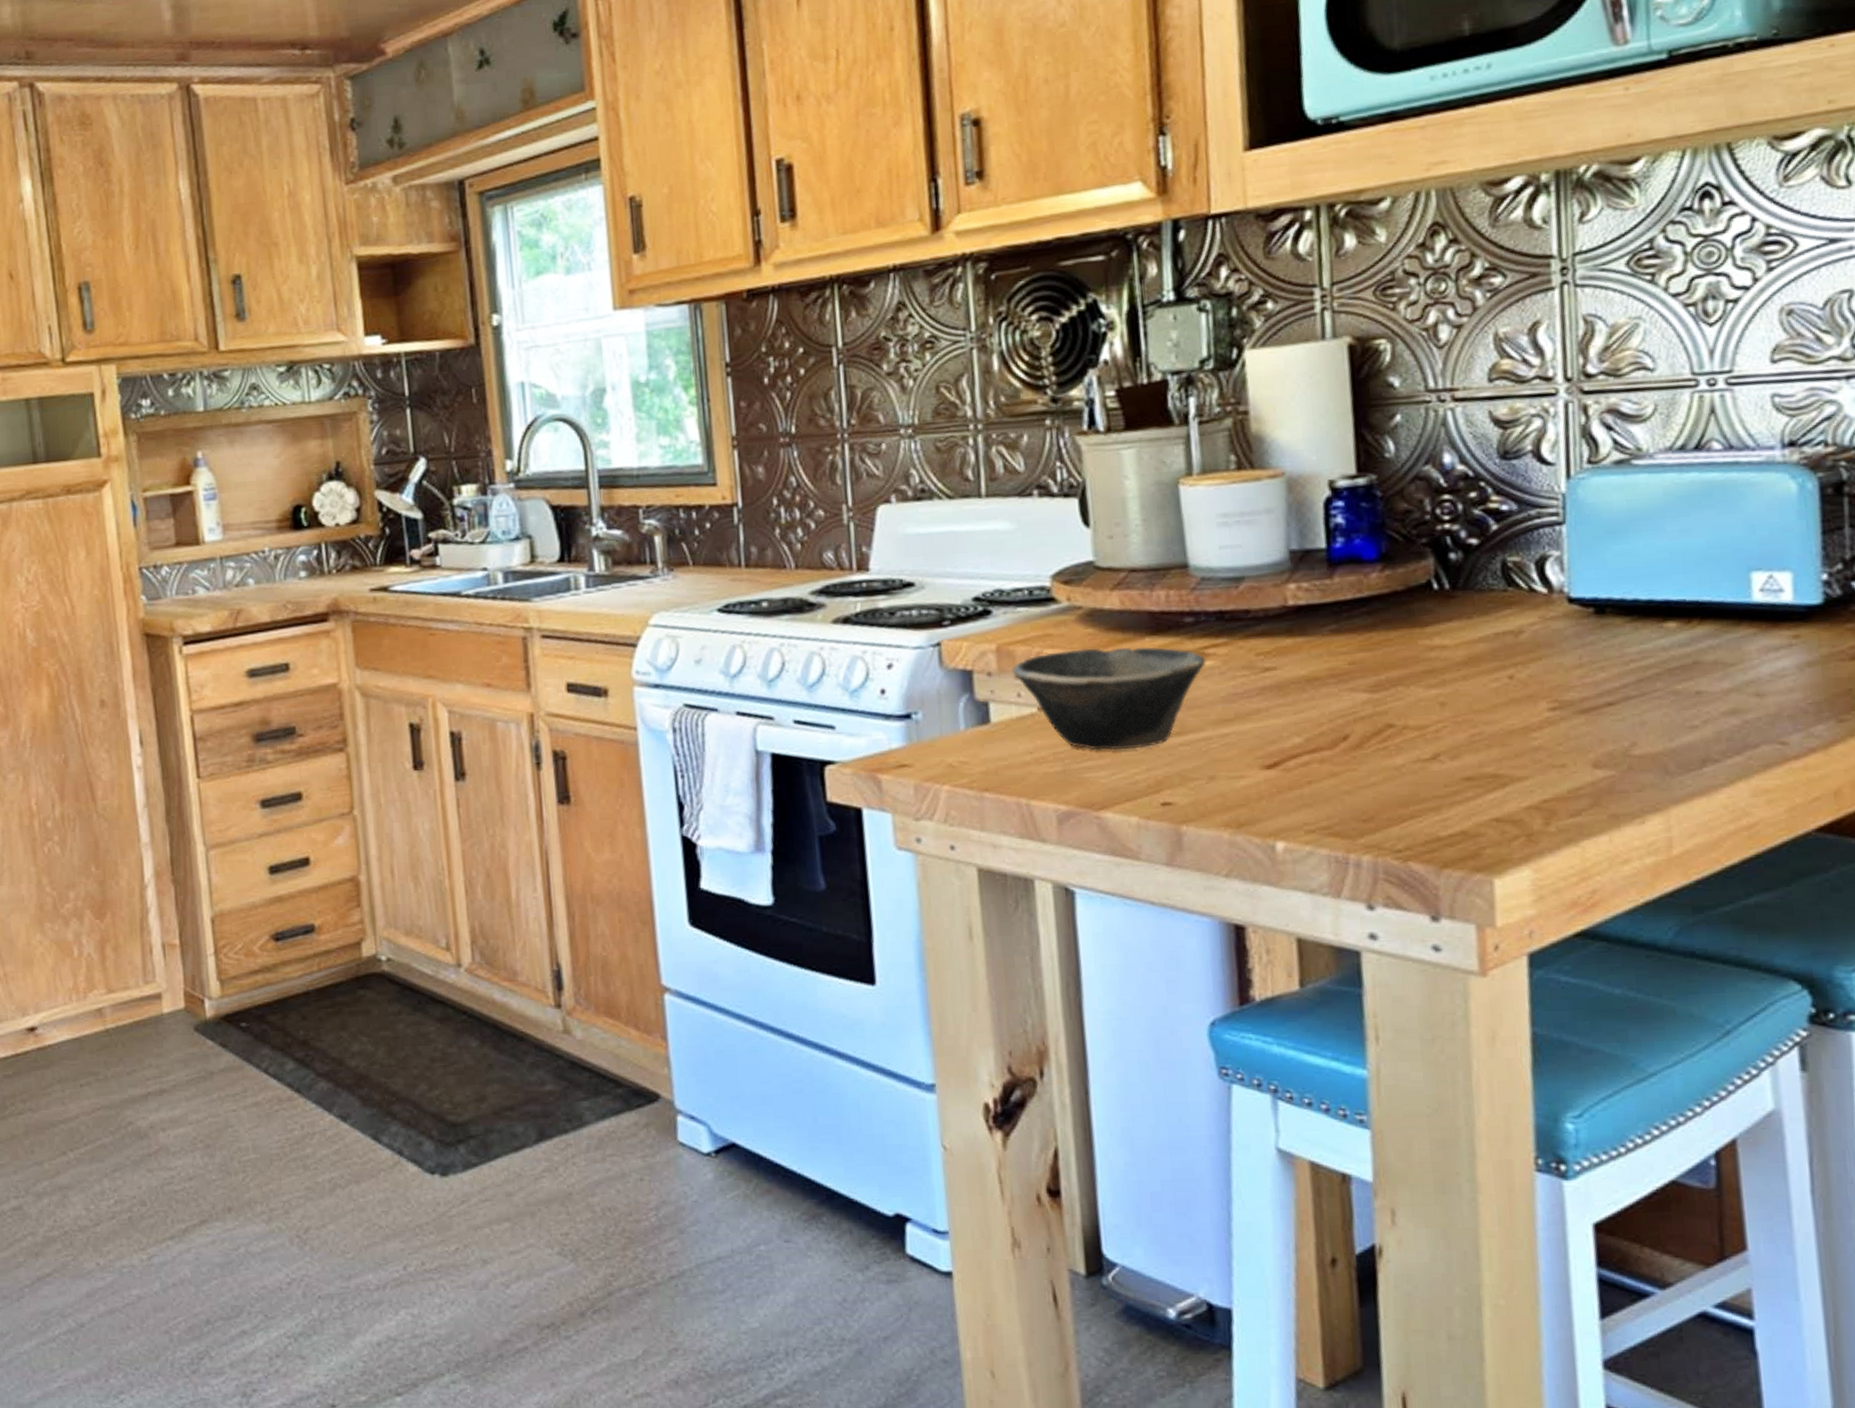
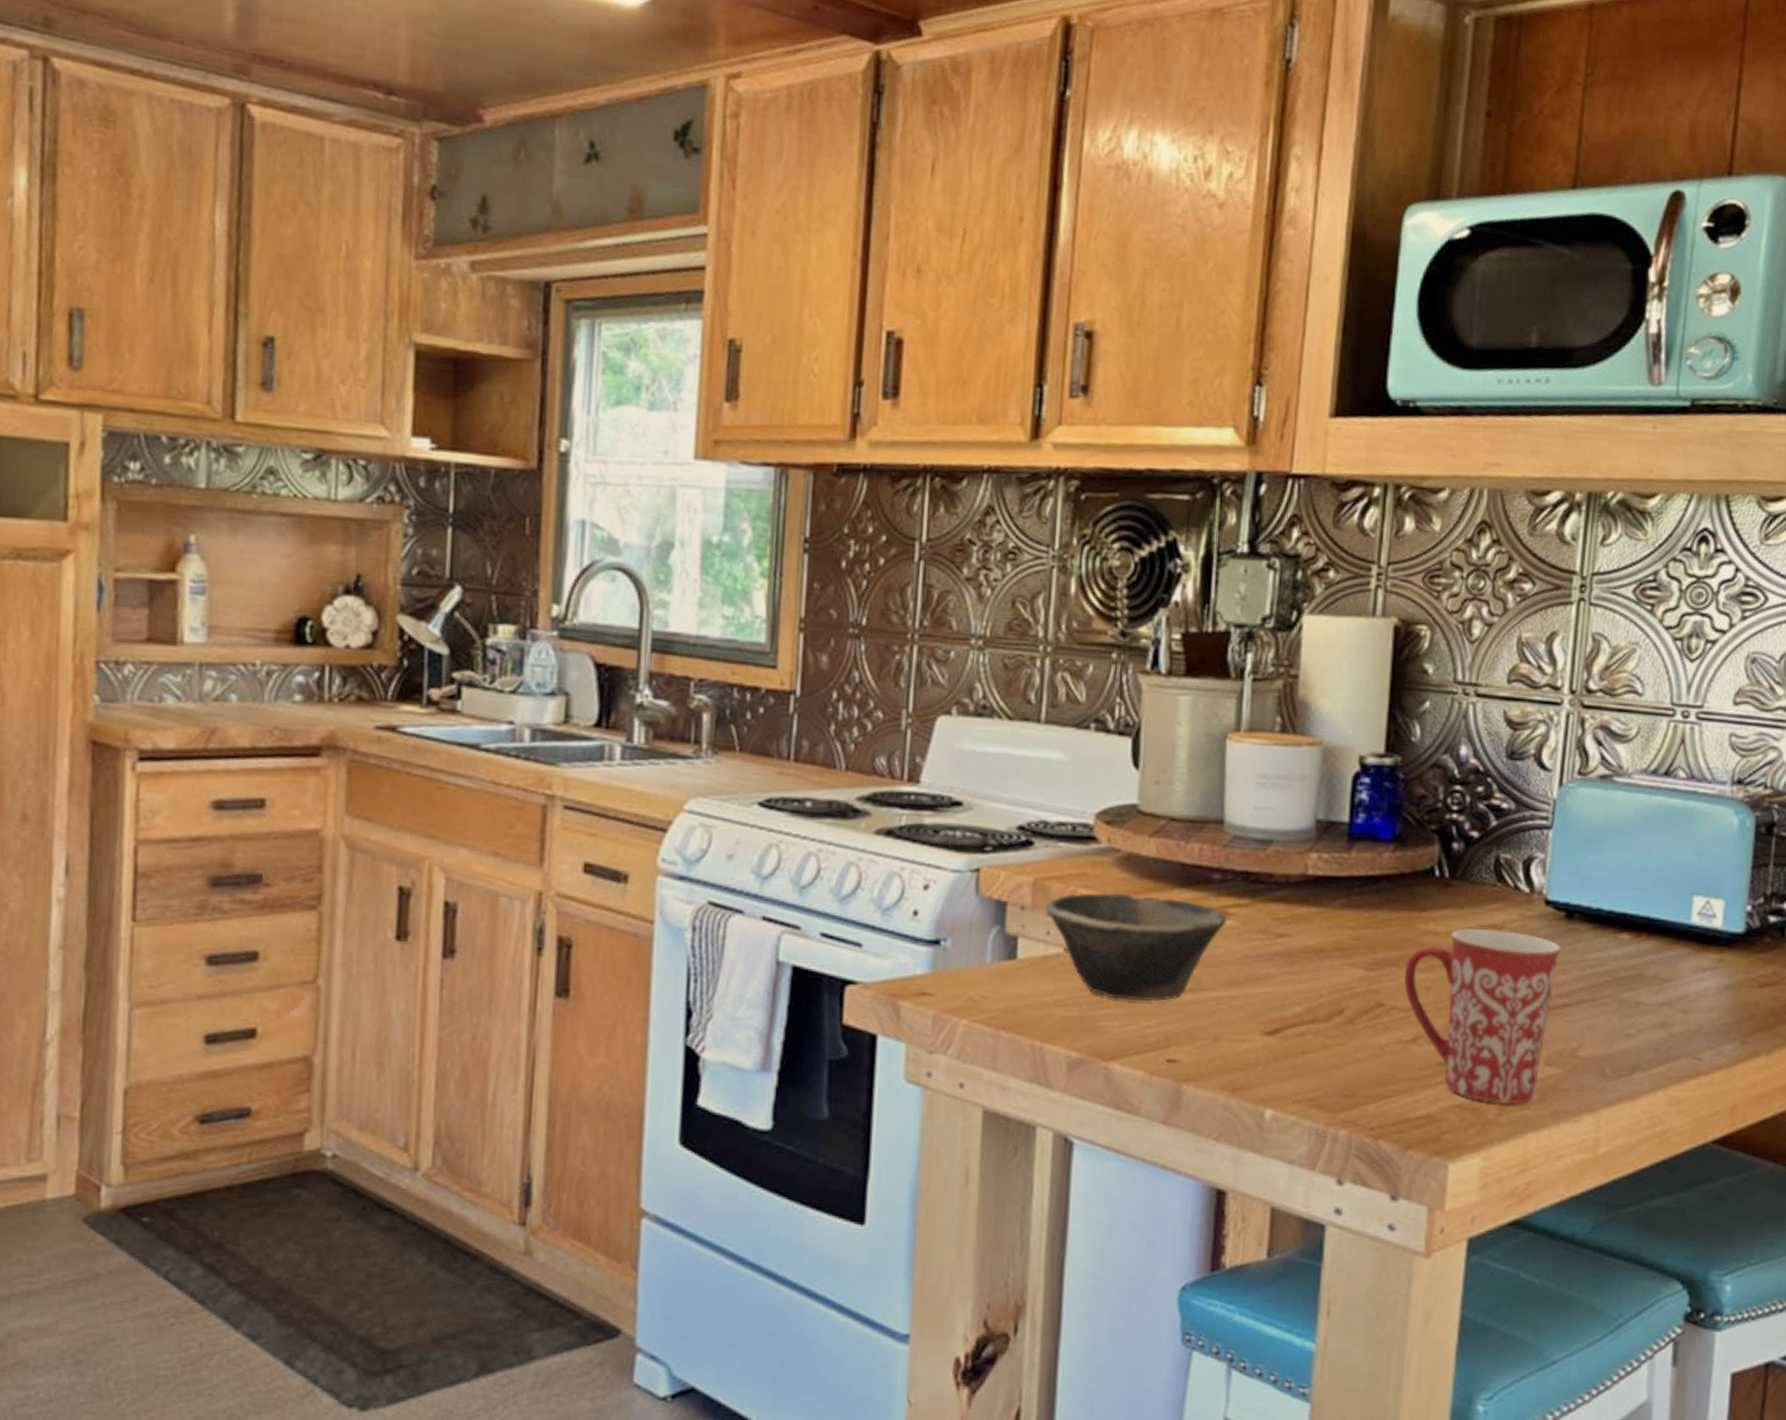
mug: none [1413,635,1595,813] -> present [1404,928,1561,1104]

